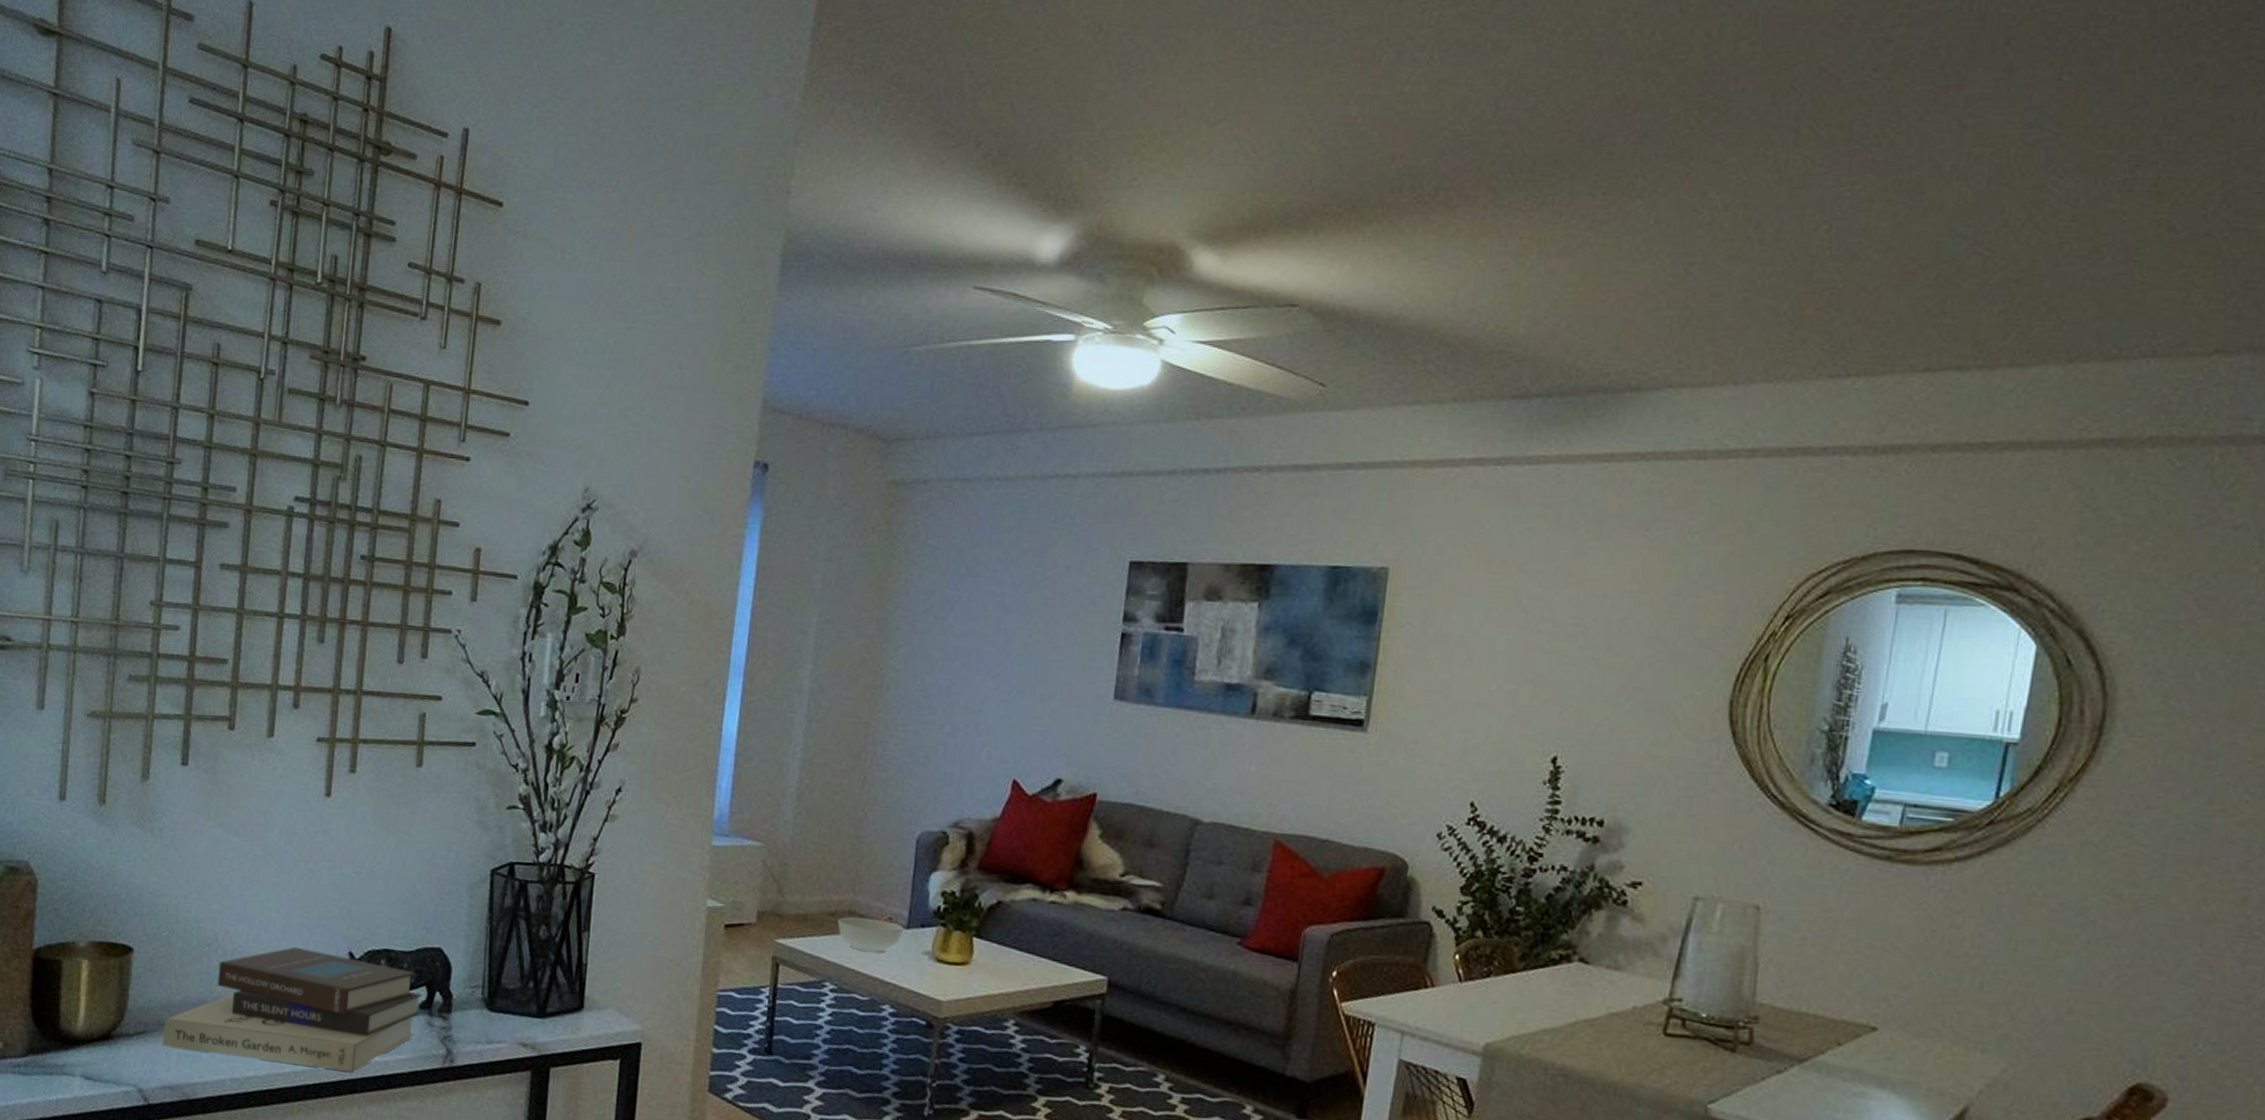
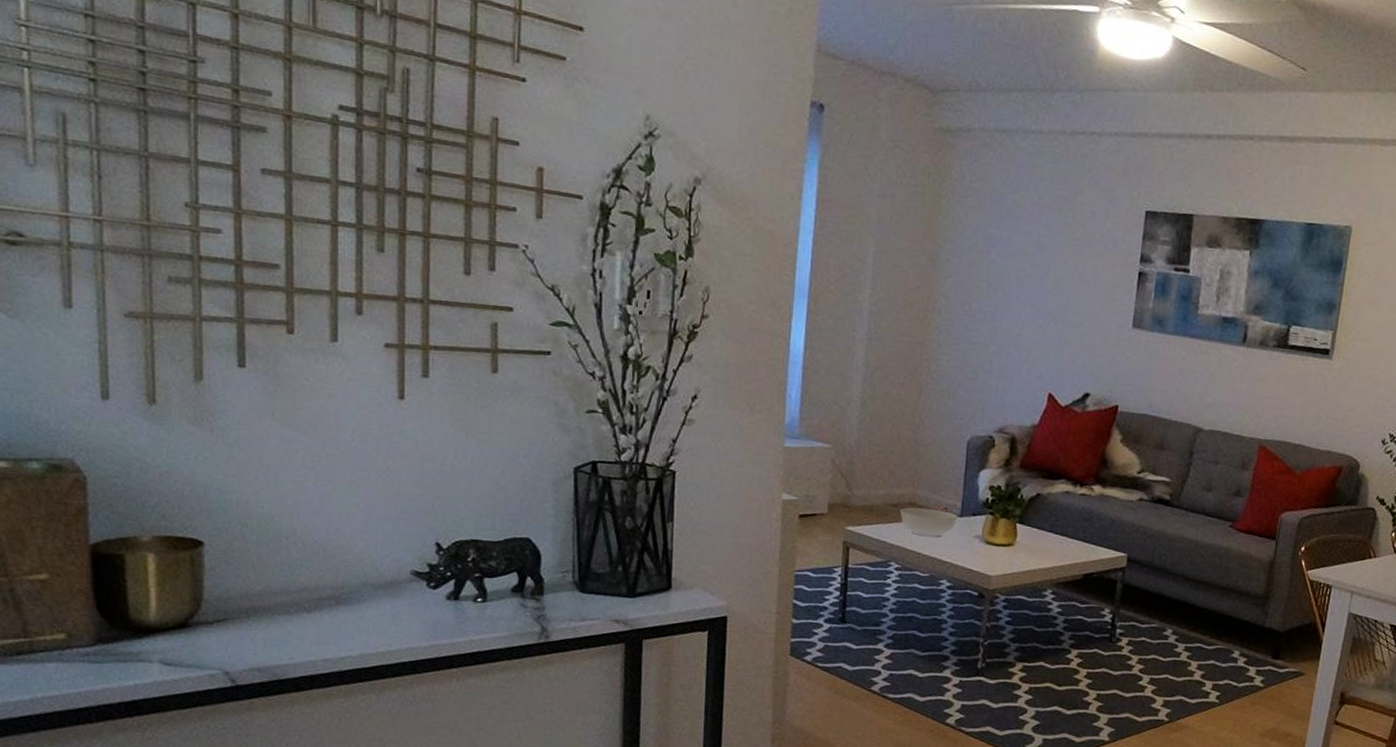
books: present [162,946,422,1072] -> none [245,538,513,649]

